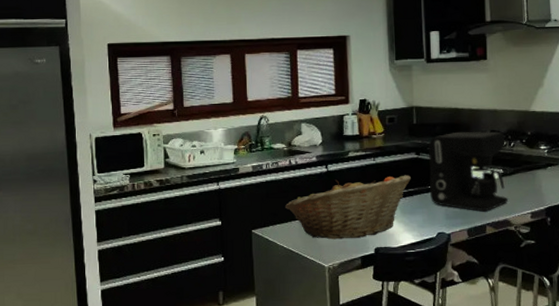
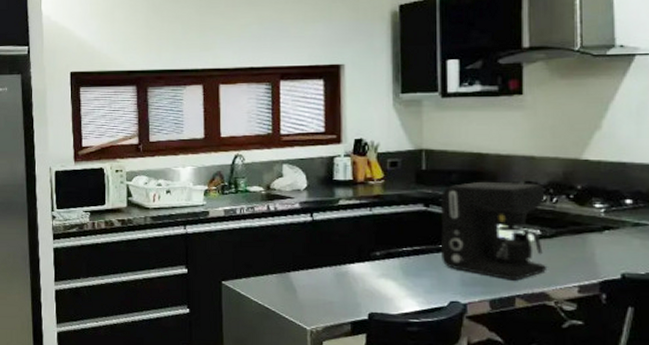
fruit basket: present [285,175,411,240] -> none [261,230,417,300]

